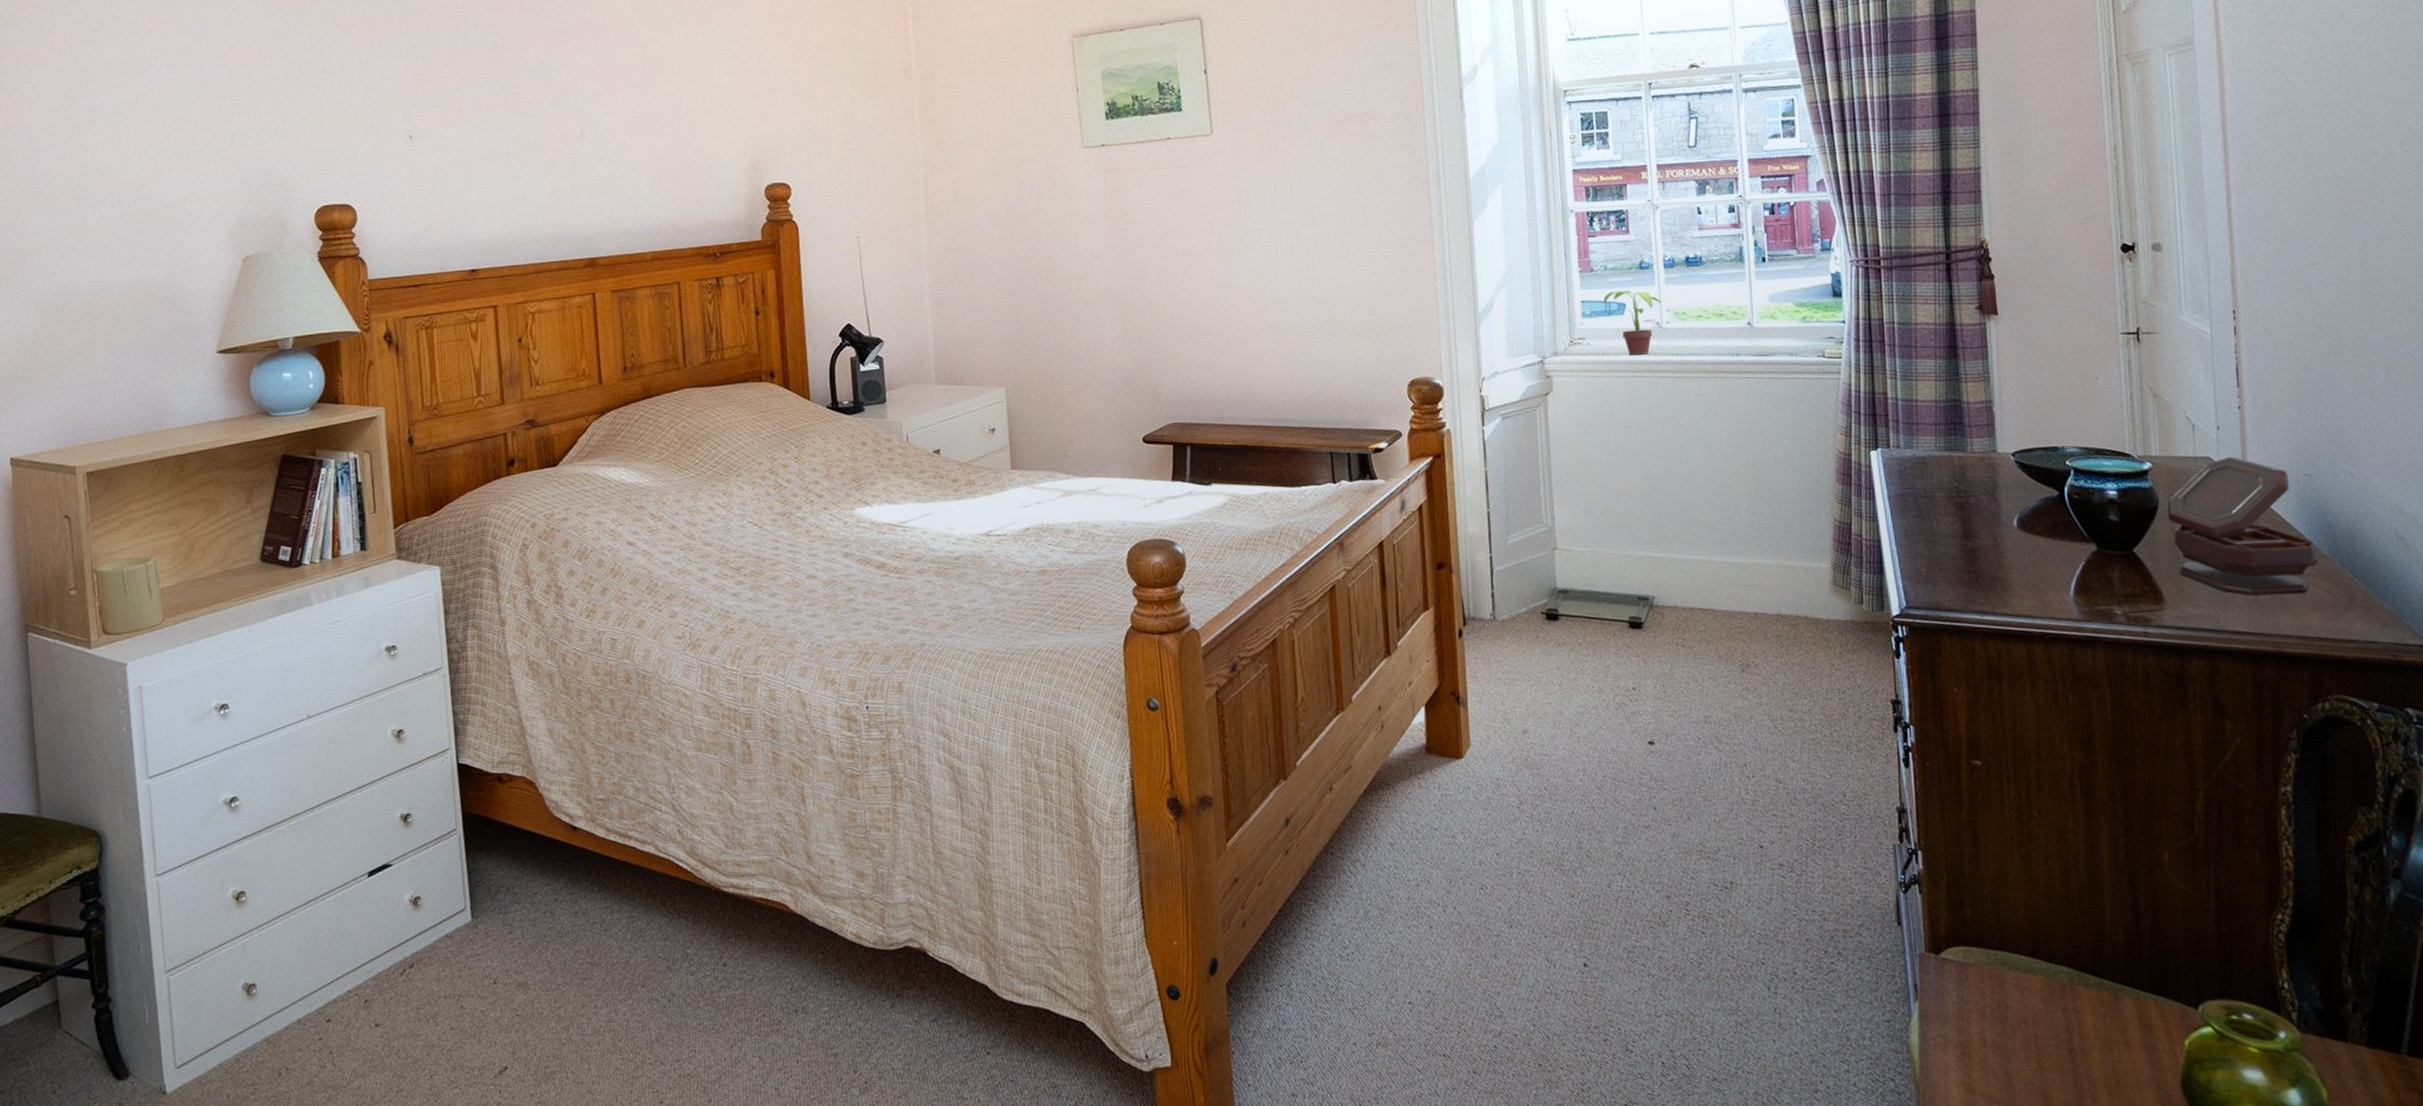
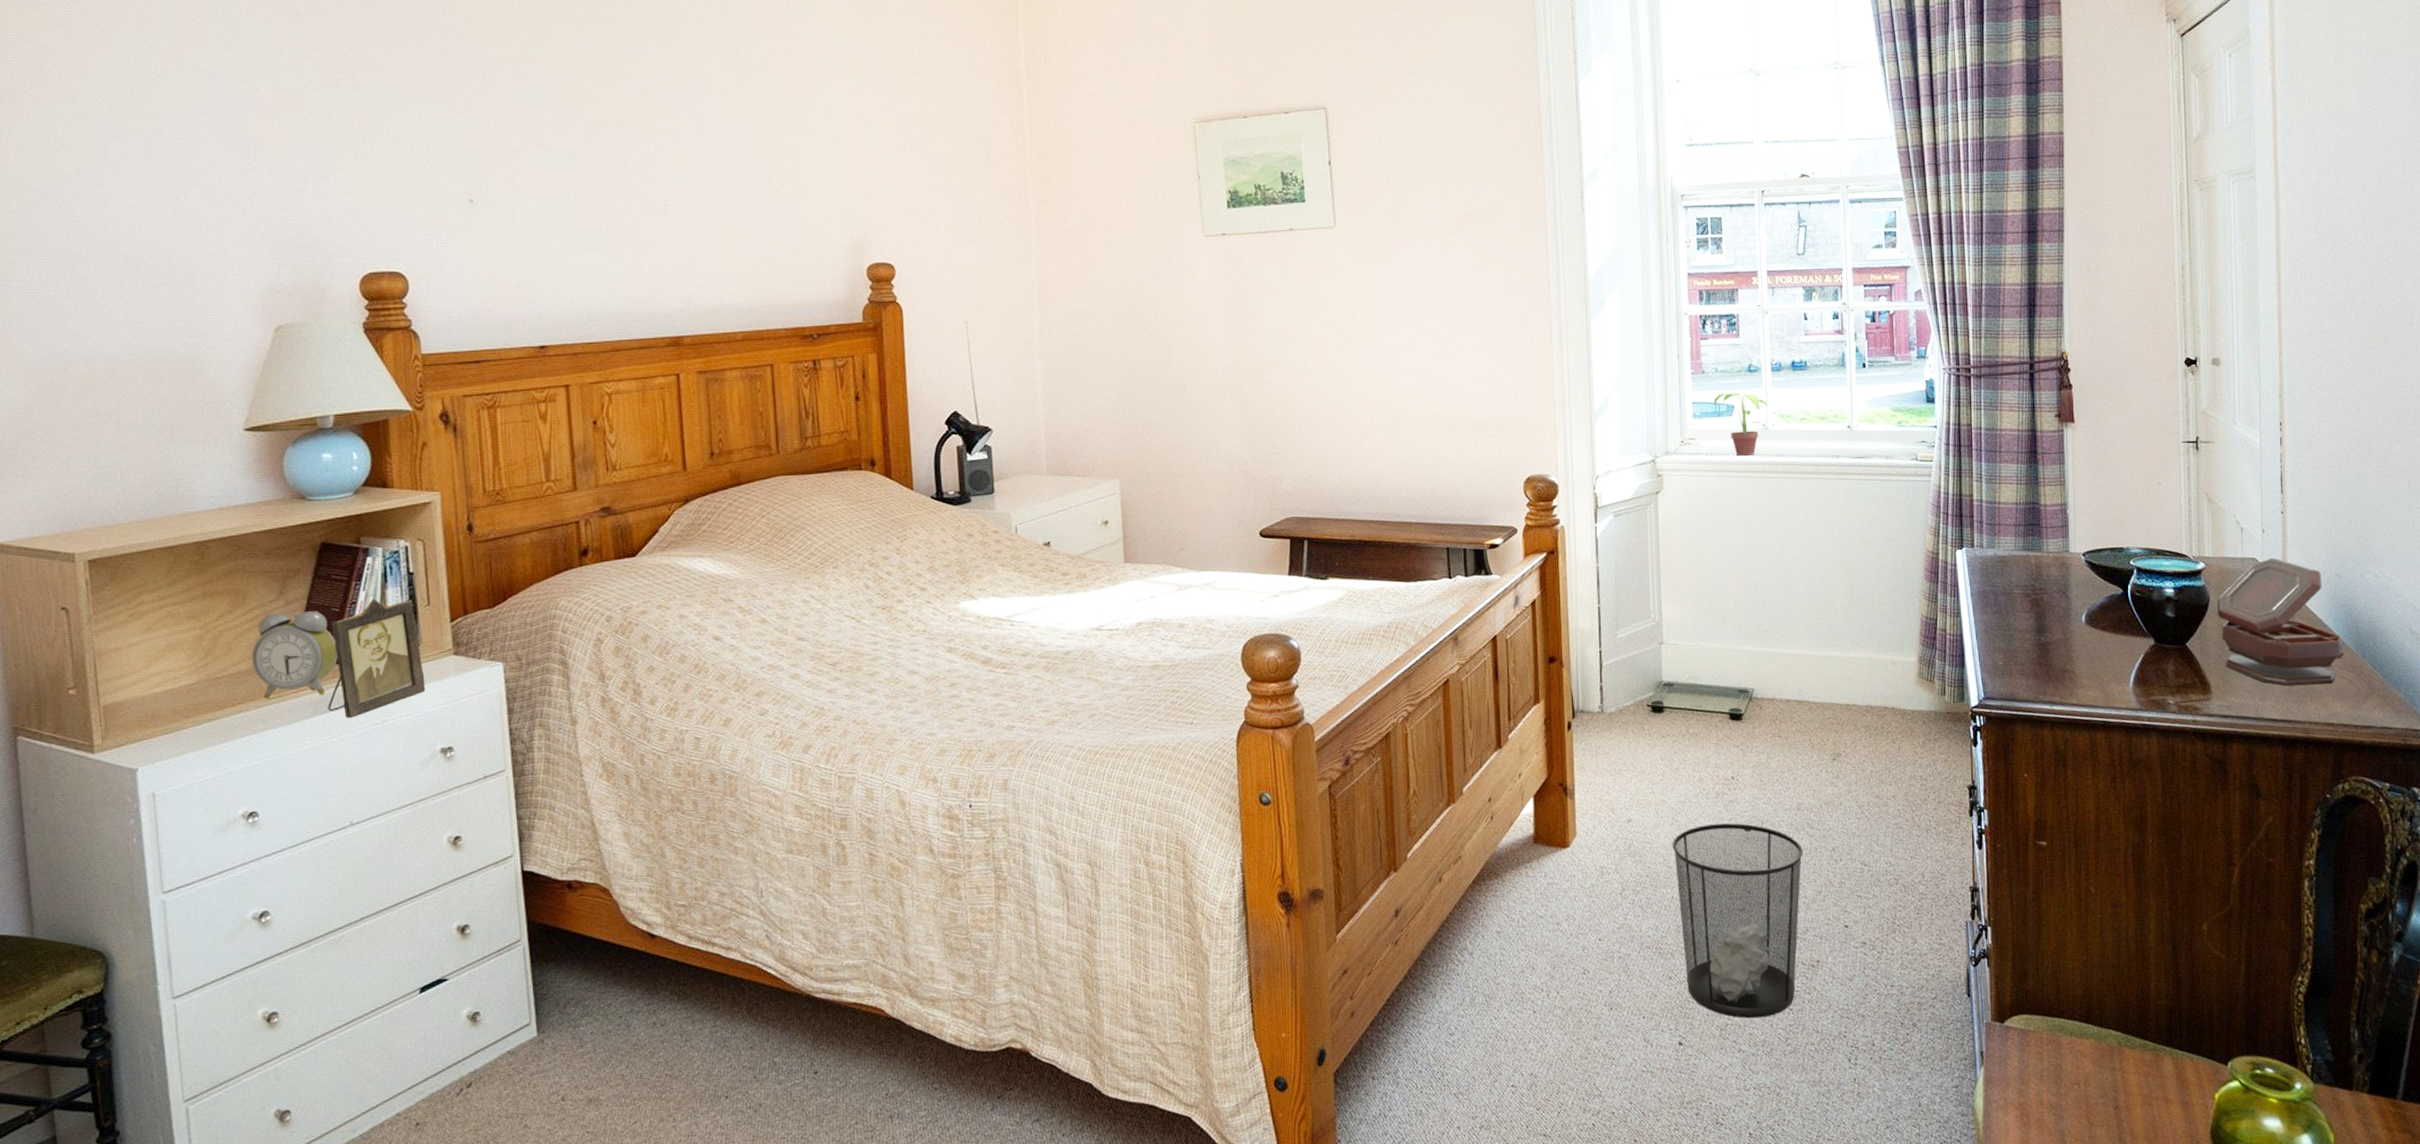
candle: present [93,556,164,636] -> none [96,652,182,739]
alarm clock: none [223,518,297,600] -> present [251,611,338,699]
photo frame: none [288,507,373,619] -> present [328,598,426,719]
waste bin: none [1571,735,1713,941] -> present [1672,823,1804,1019]

